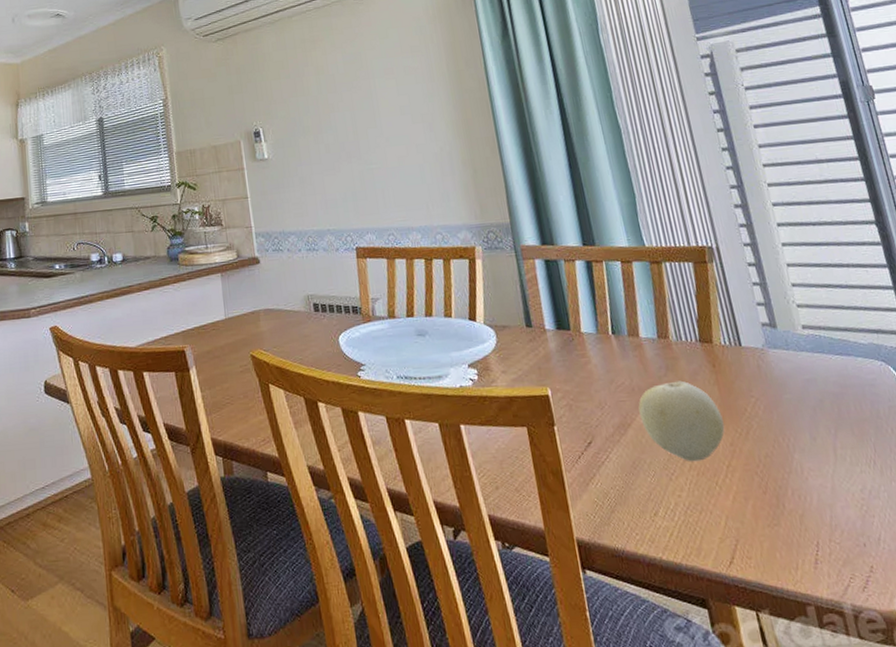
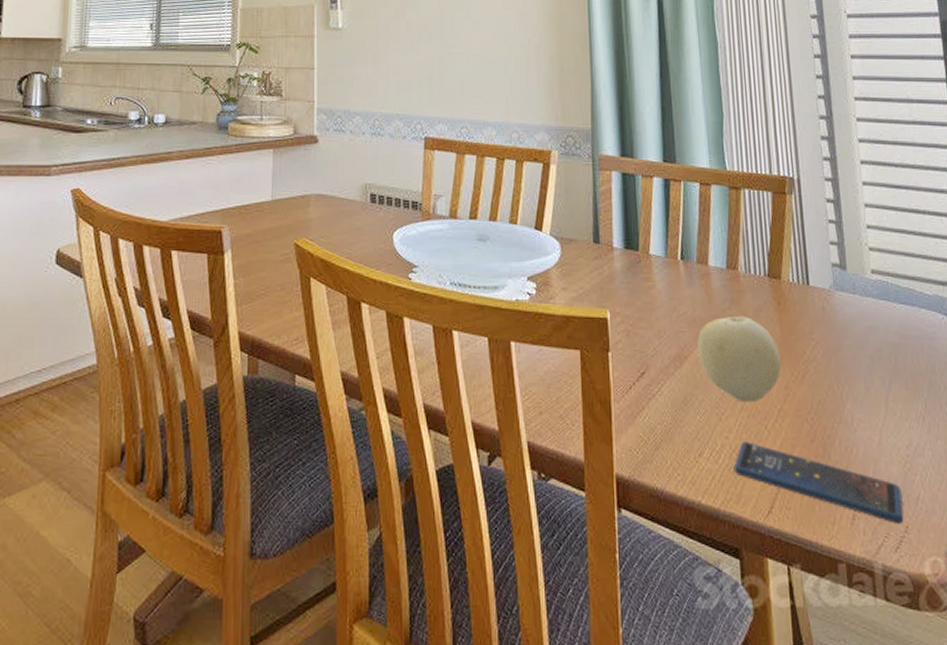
smartphone: none [689,498,868,565] -> present [733,442,904,525]

